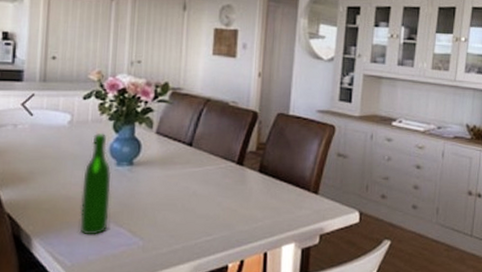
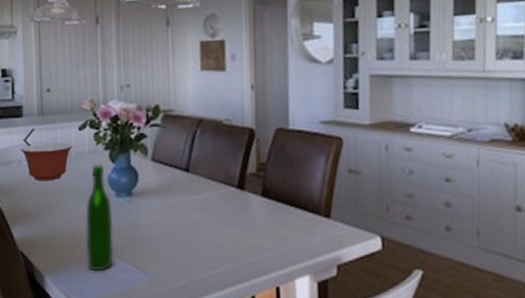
mixing bowl: none [16,109,75,146] -> present [20,143,73,181]

